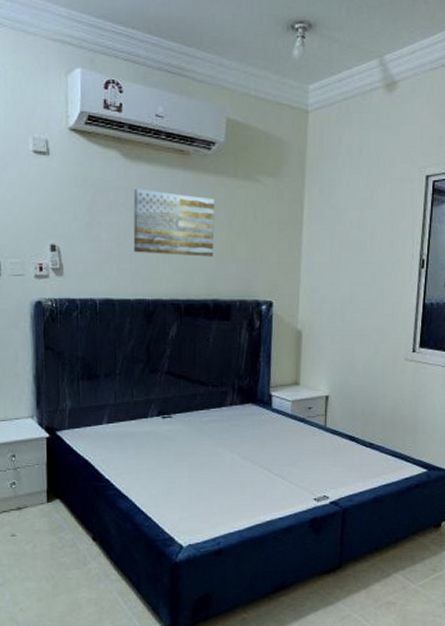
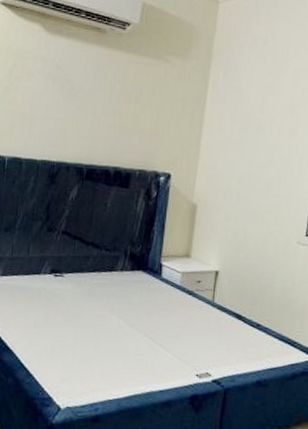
wall art: present [133,188,215,257] -> none [45,59,125,127]

